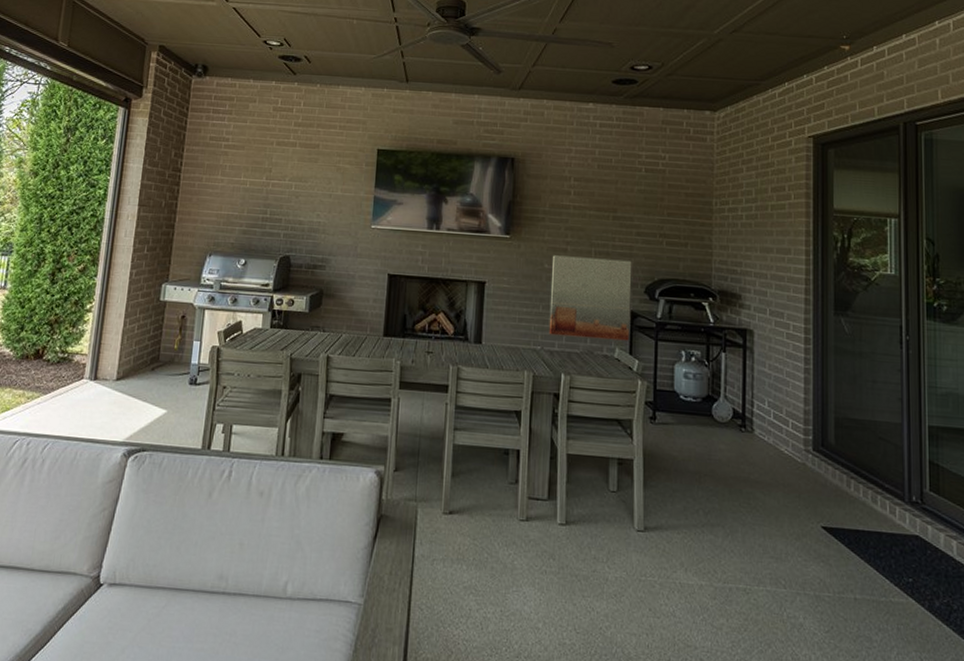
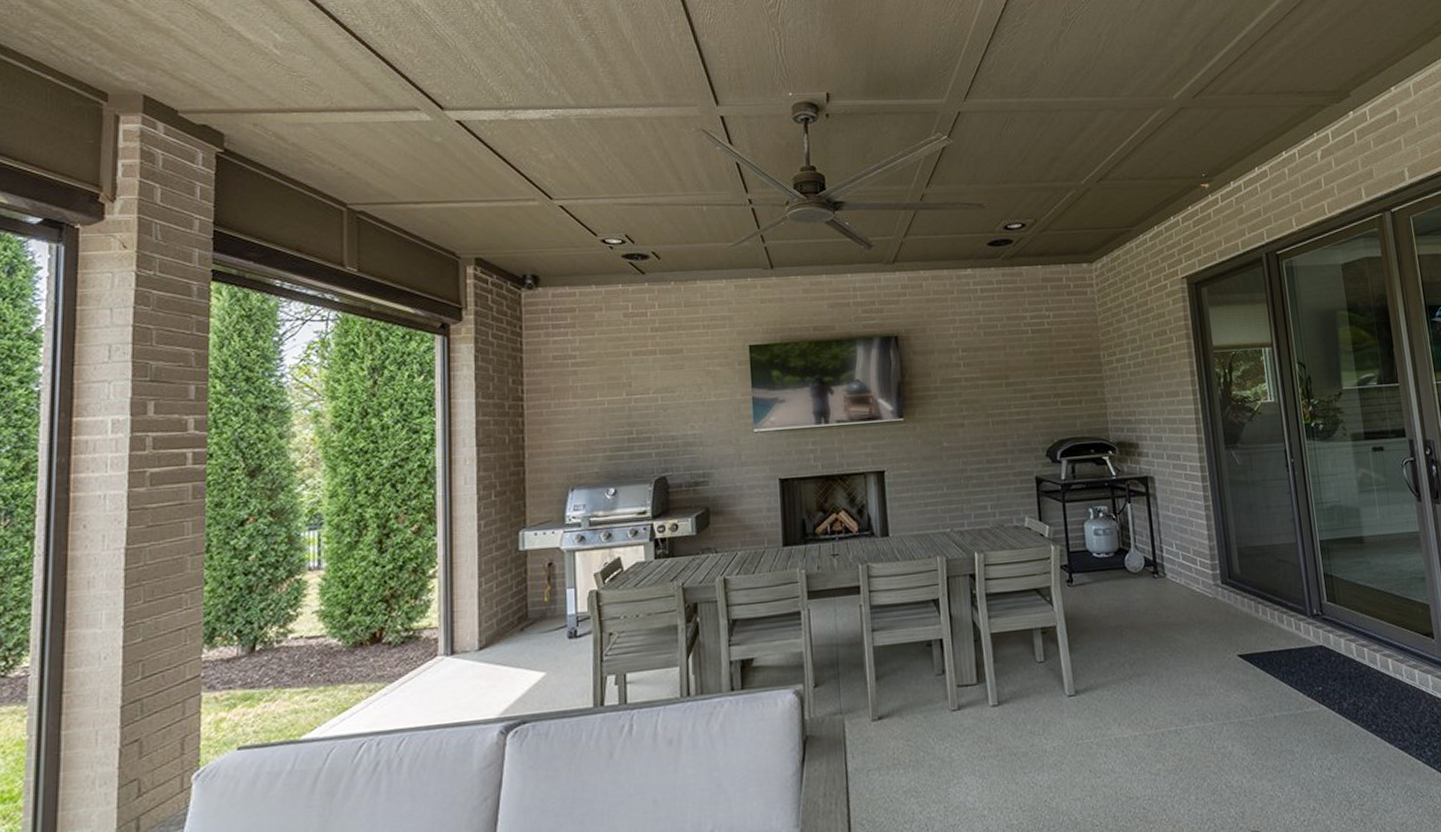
wall art: present [548,255,632,341] -> none [951,426,1037,515]

